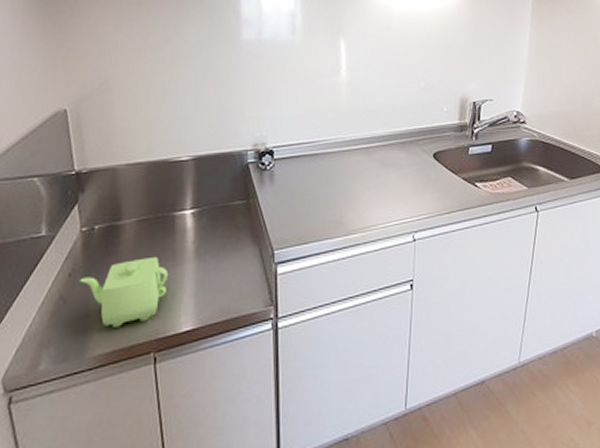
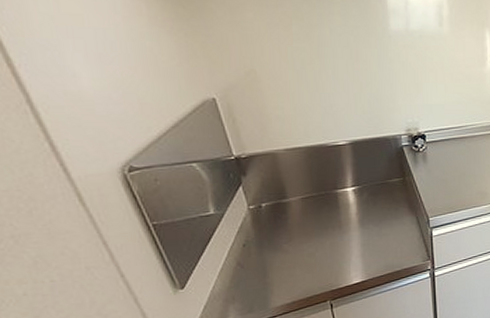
teapot: present [80,256,169,327] -> none [254,227,337,284]

